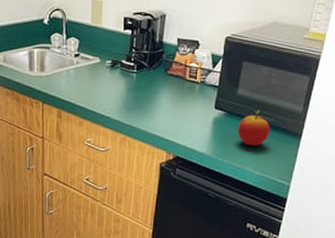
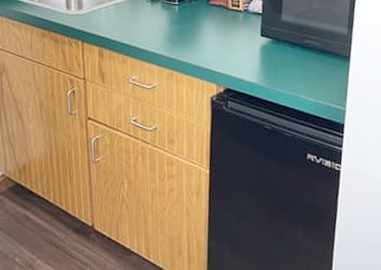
apple: present [238,109,271,146] -> none [286,34,319,72]

